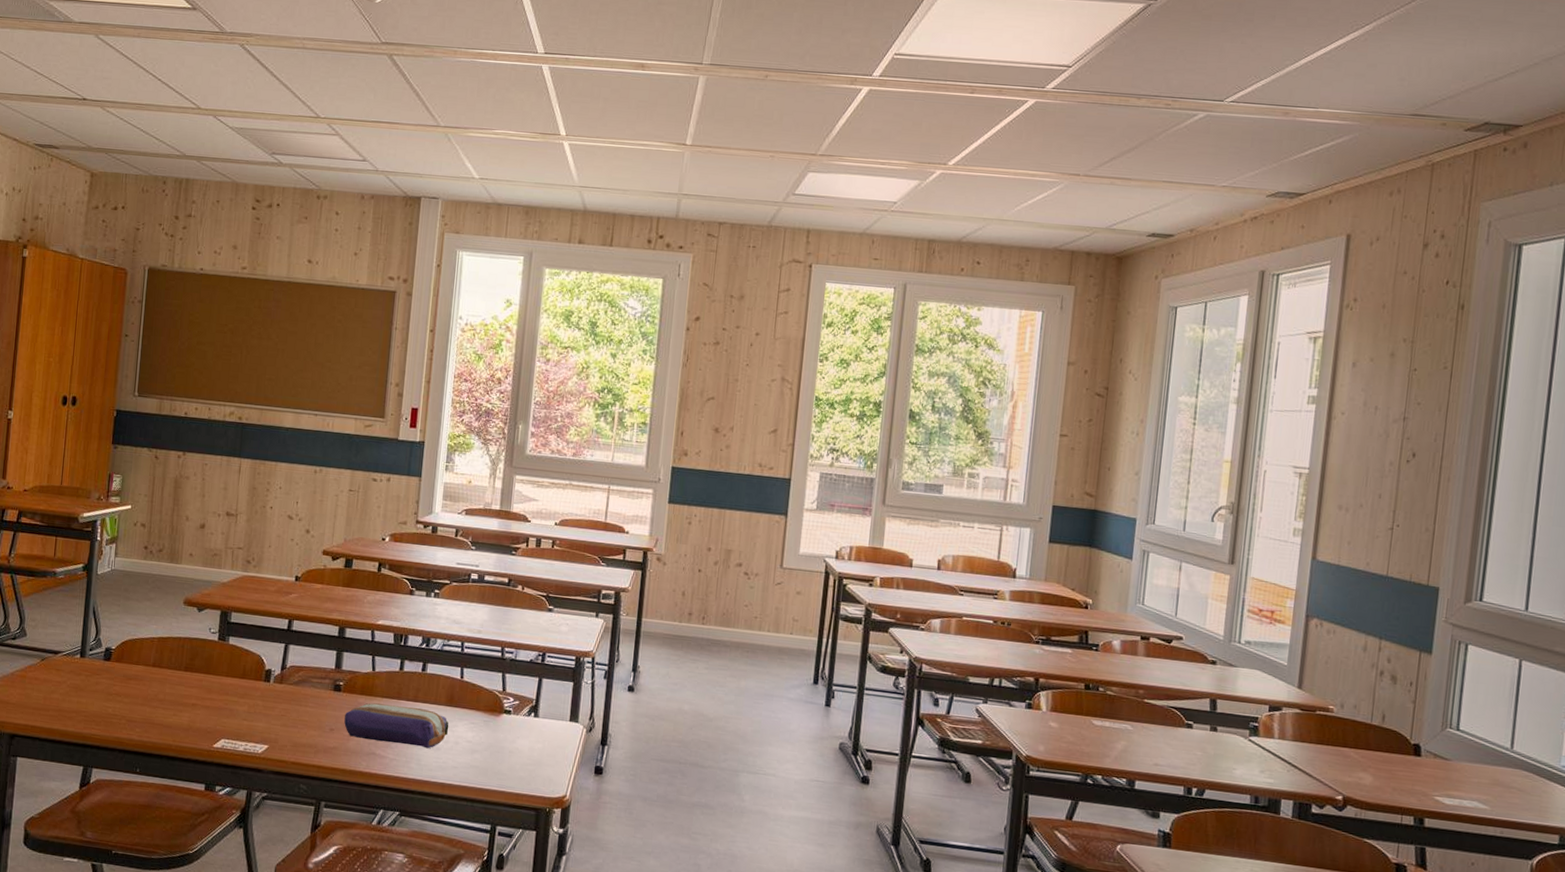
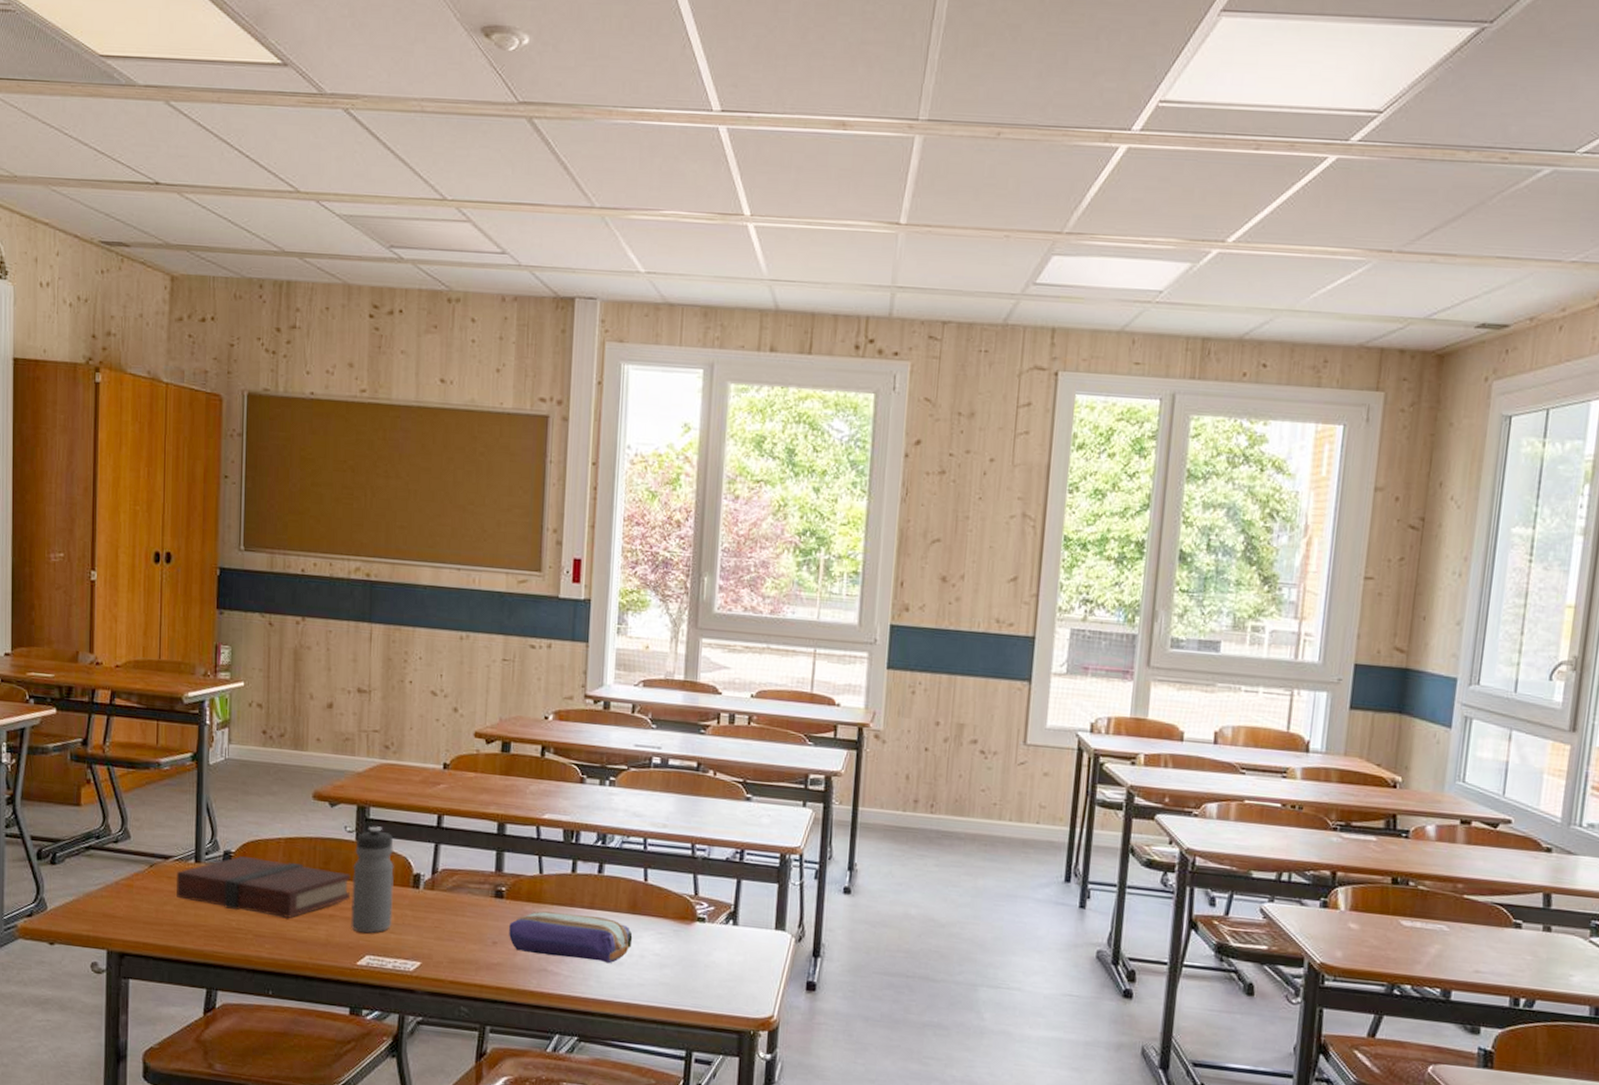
book: none [63,652,213,707] -> present [177,855,351,919]
water bottle: none [210,628,250,720] -> present [351,826,394,934]

